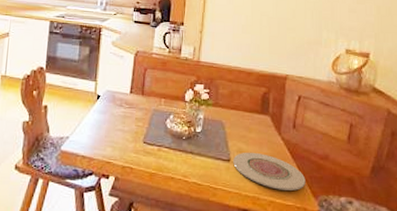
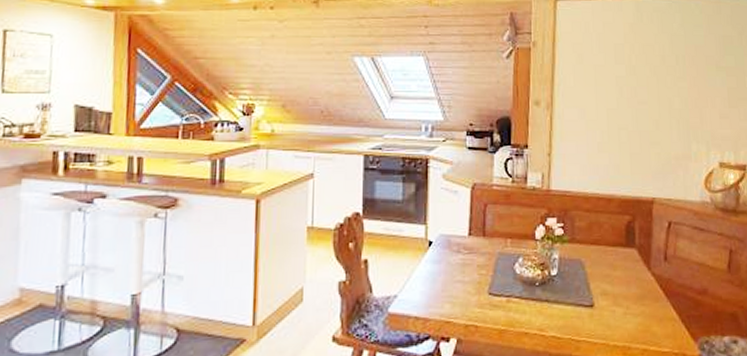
plate: present [233,152,306,191] -> none [597,293,683,335]

